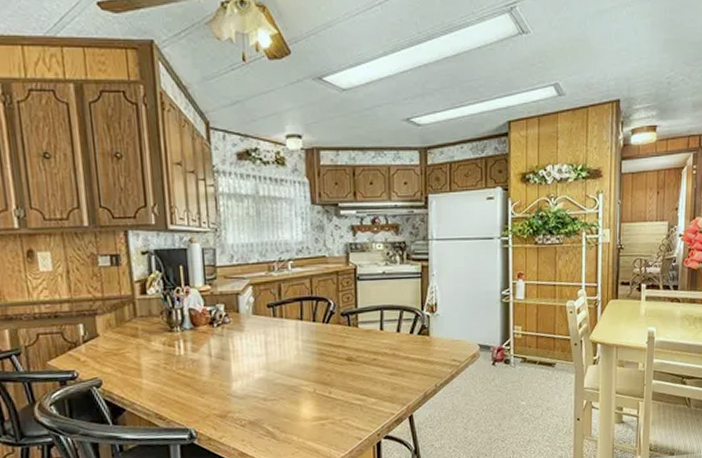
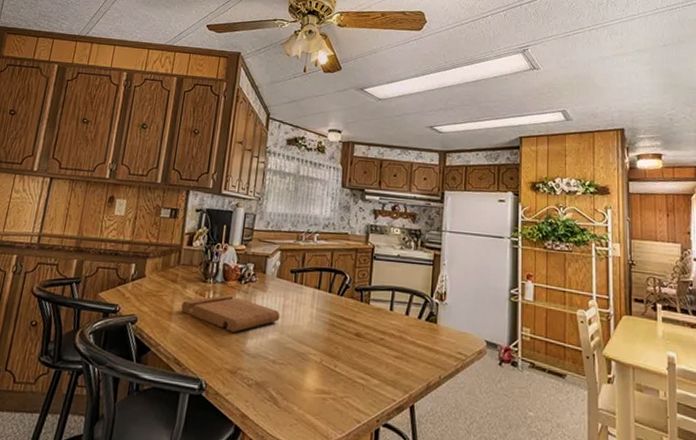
cutting board: none [150,341,264,378] -> present [181,295,280,332]

